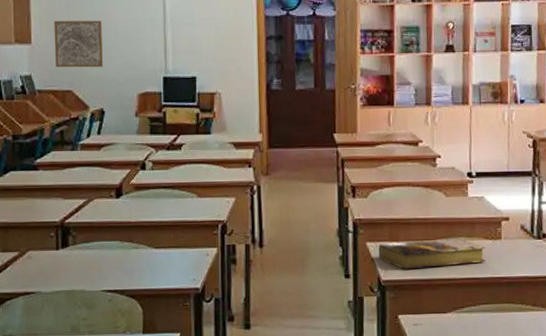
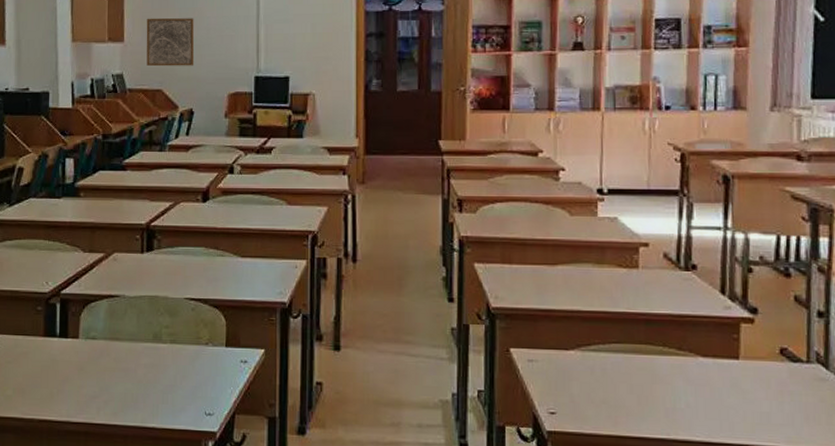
book: present [378,238,486,270] -> none [488,264,619,297]

